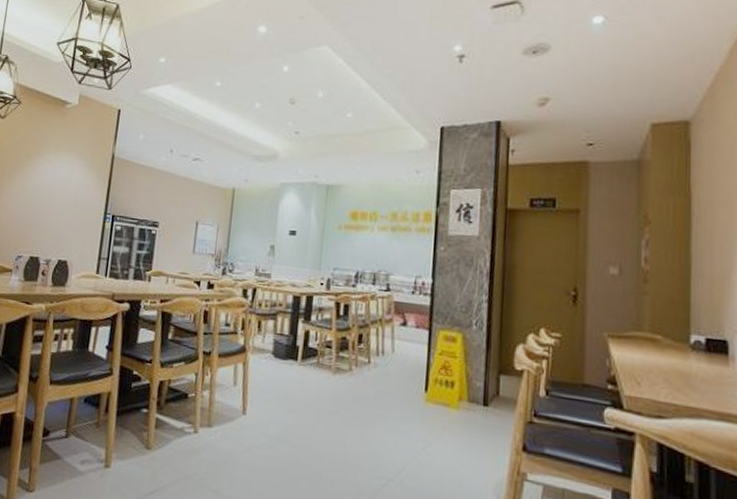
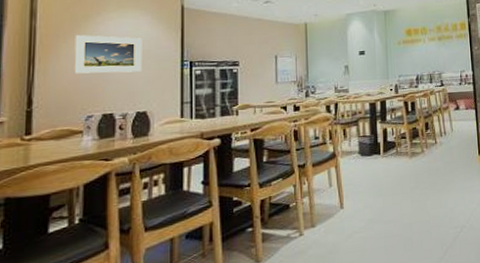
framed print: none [13,174,73,219] -> present [74,35,142,74]

